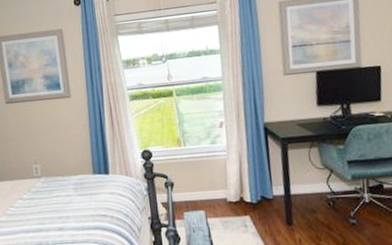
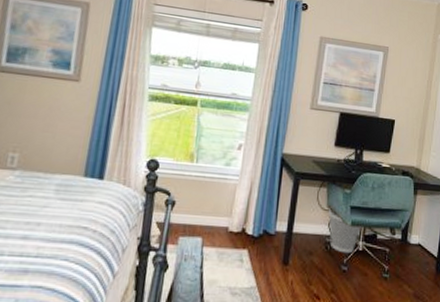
wastebasket: none [323,165,364,207] -> present [328,207,361,254]

